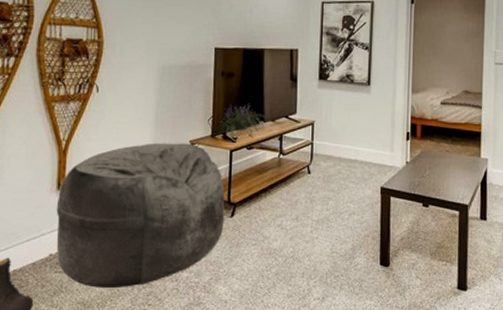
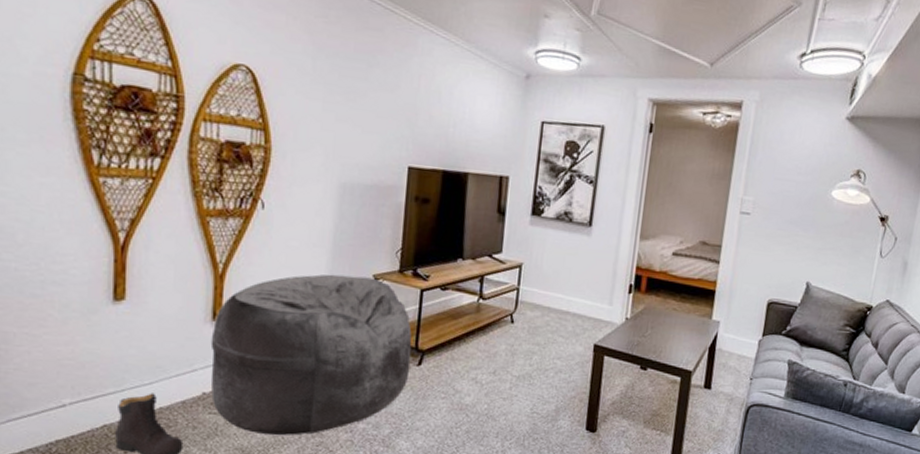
plant: present [217,103,265,141] -> none [406,235,465,279]

